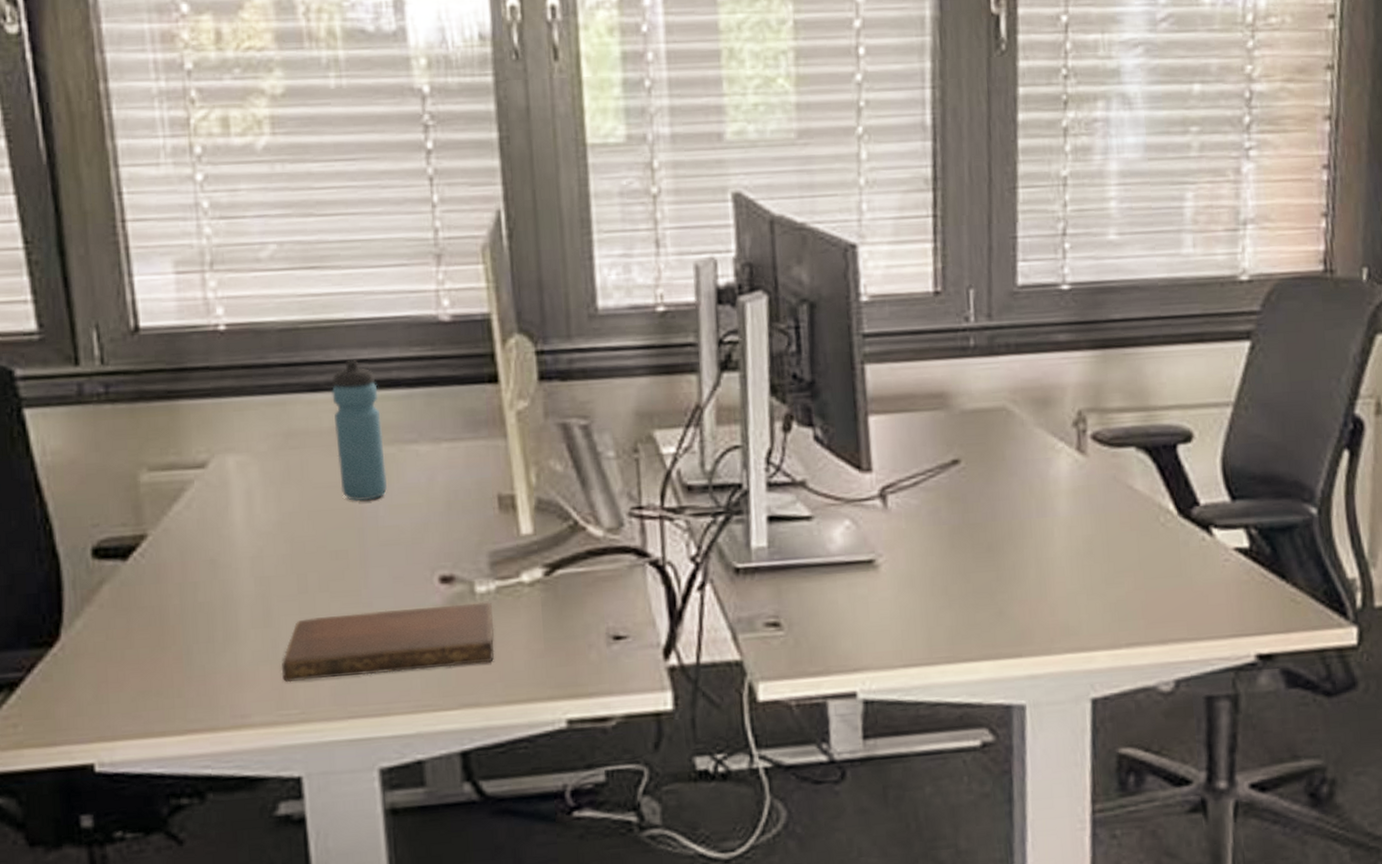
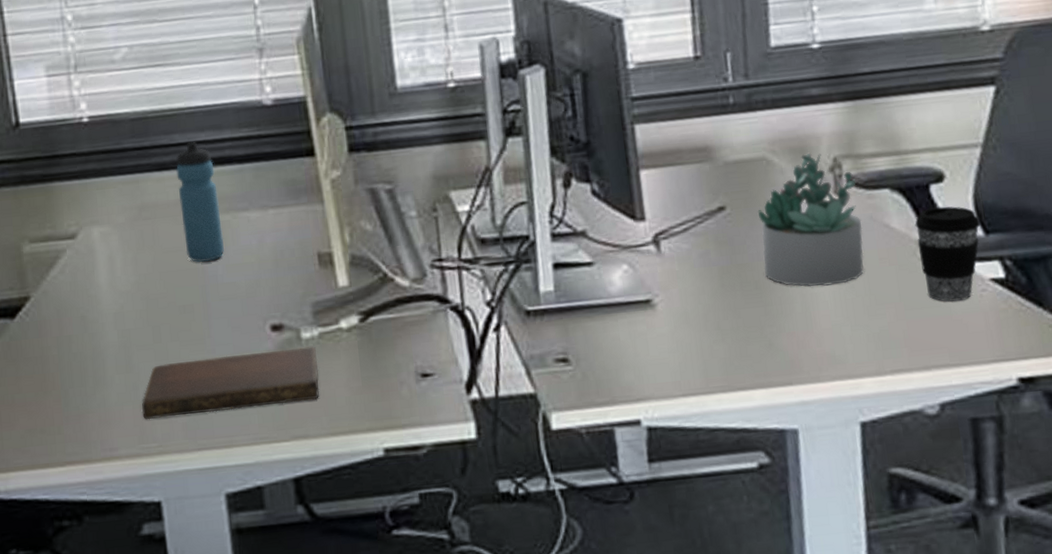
succulent plant: none [994,404,1105,551] -> present [757,152,864,287]
coffee cup: none [1159,468,1227,571] -> present [915,206,981,302]

